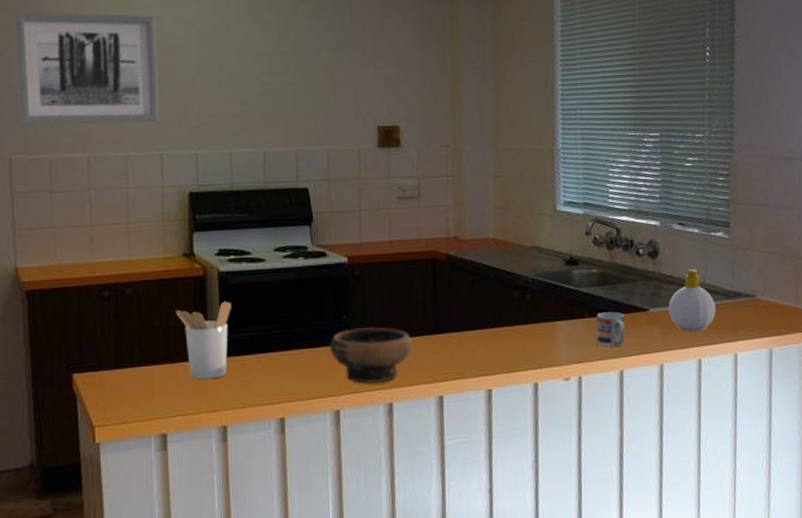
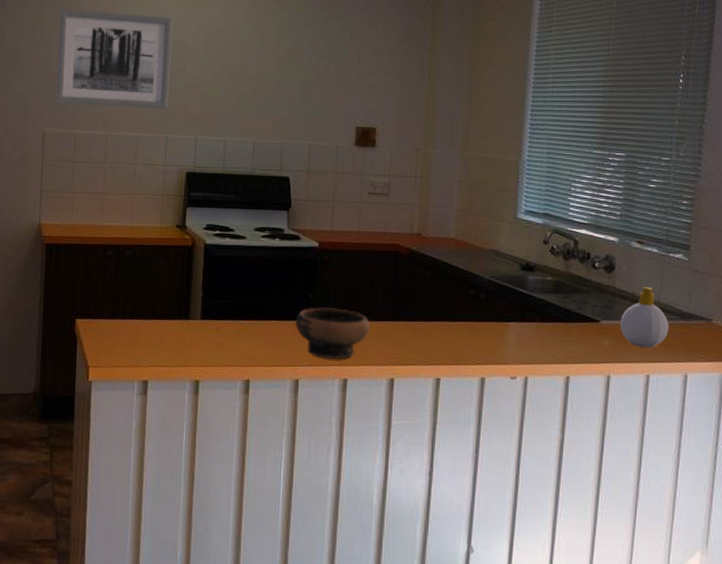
utensil holder: present [176,301,231,380] -> none [166,270,213,338]
cup: present [596,312,626,347] -> none [546,318,575,353]

